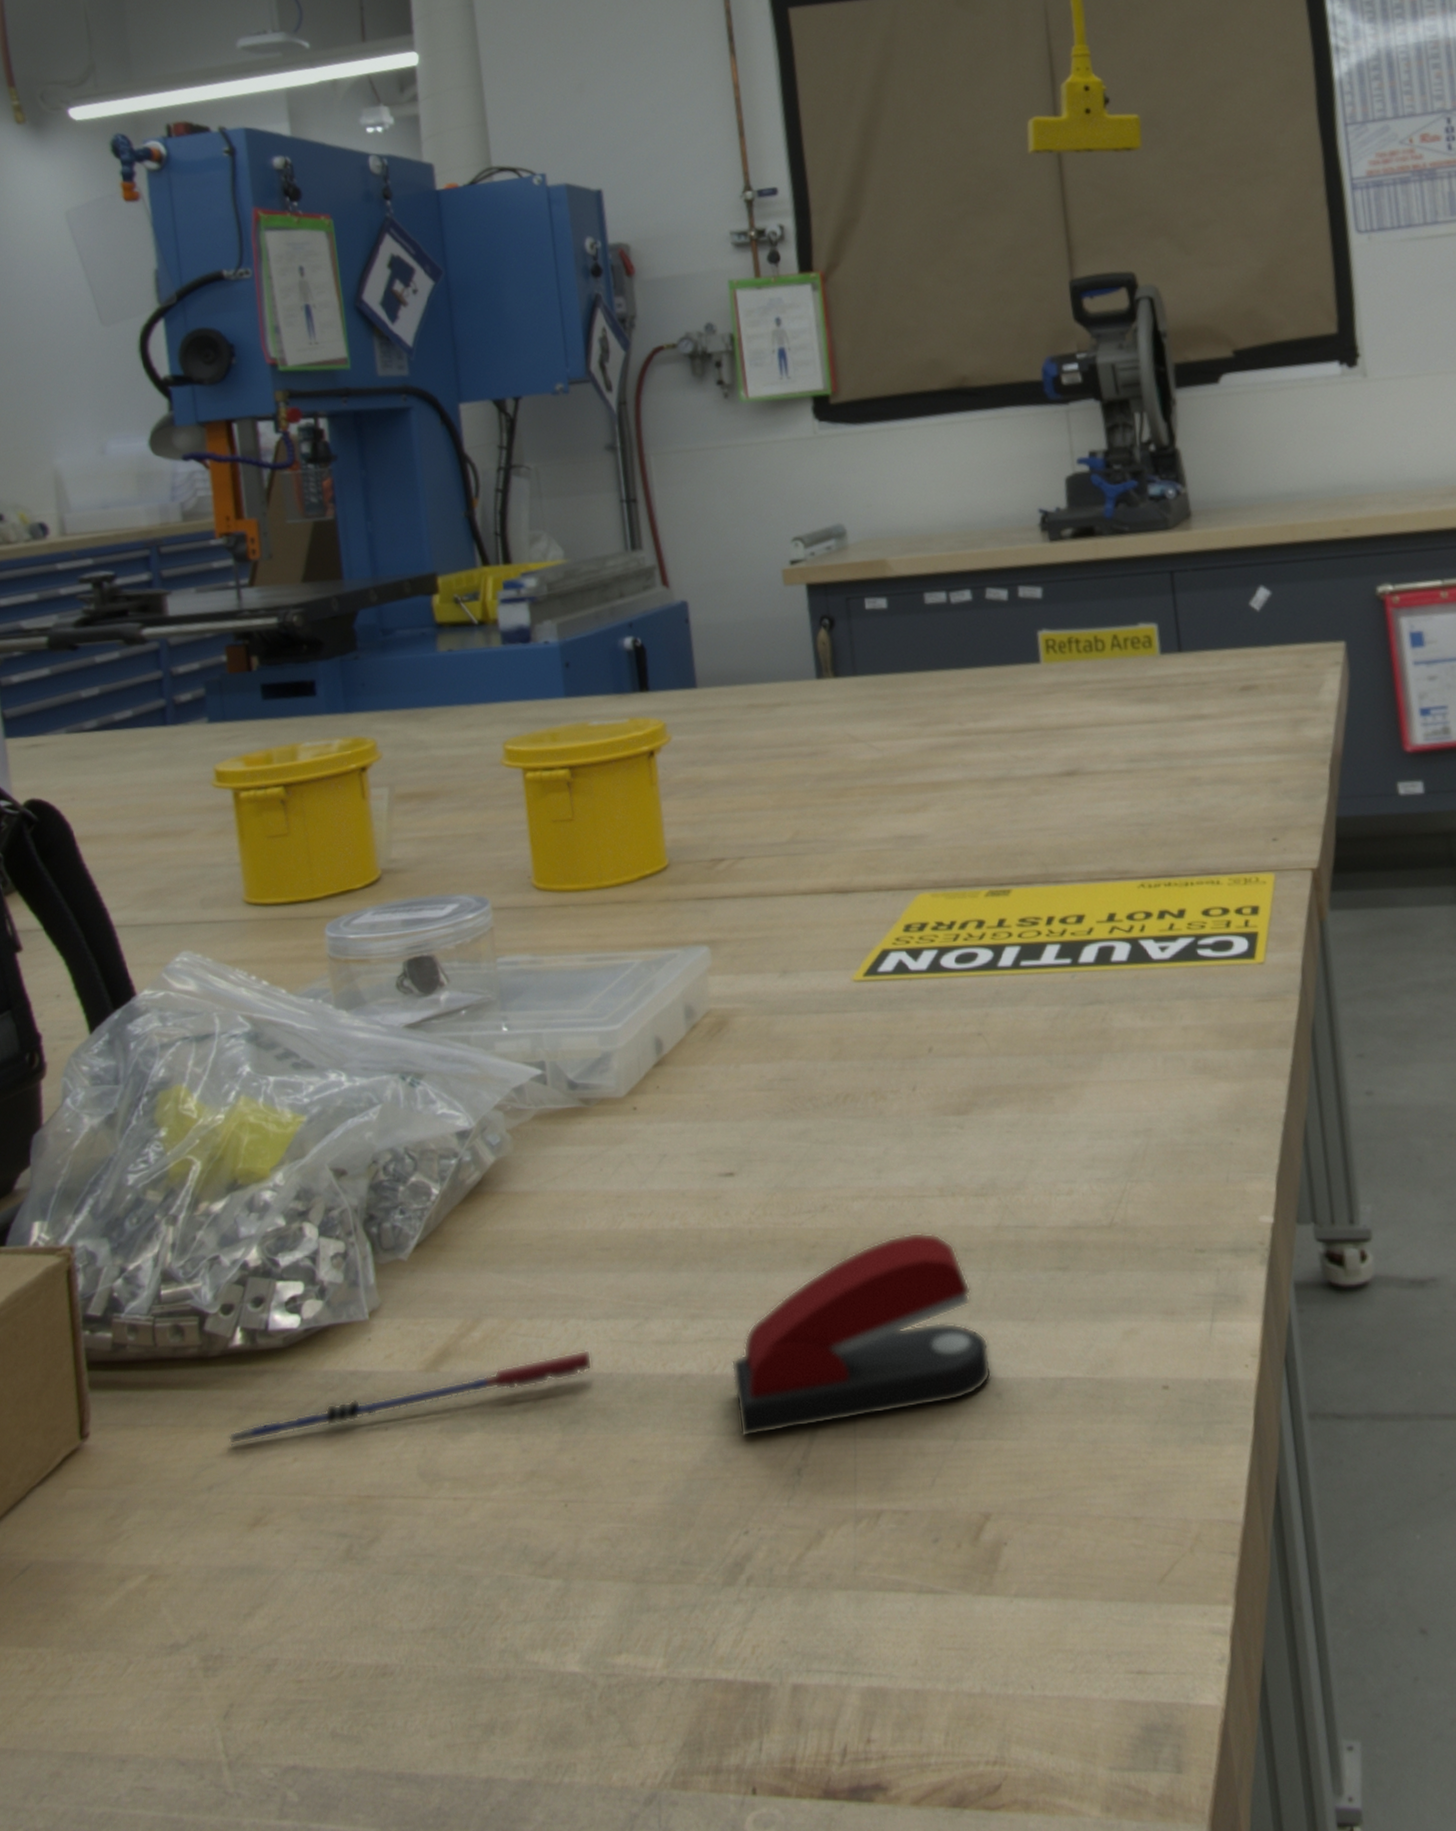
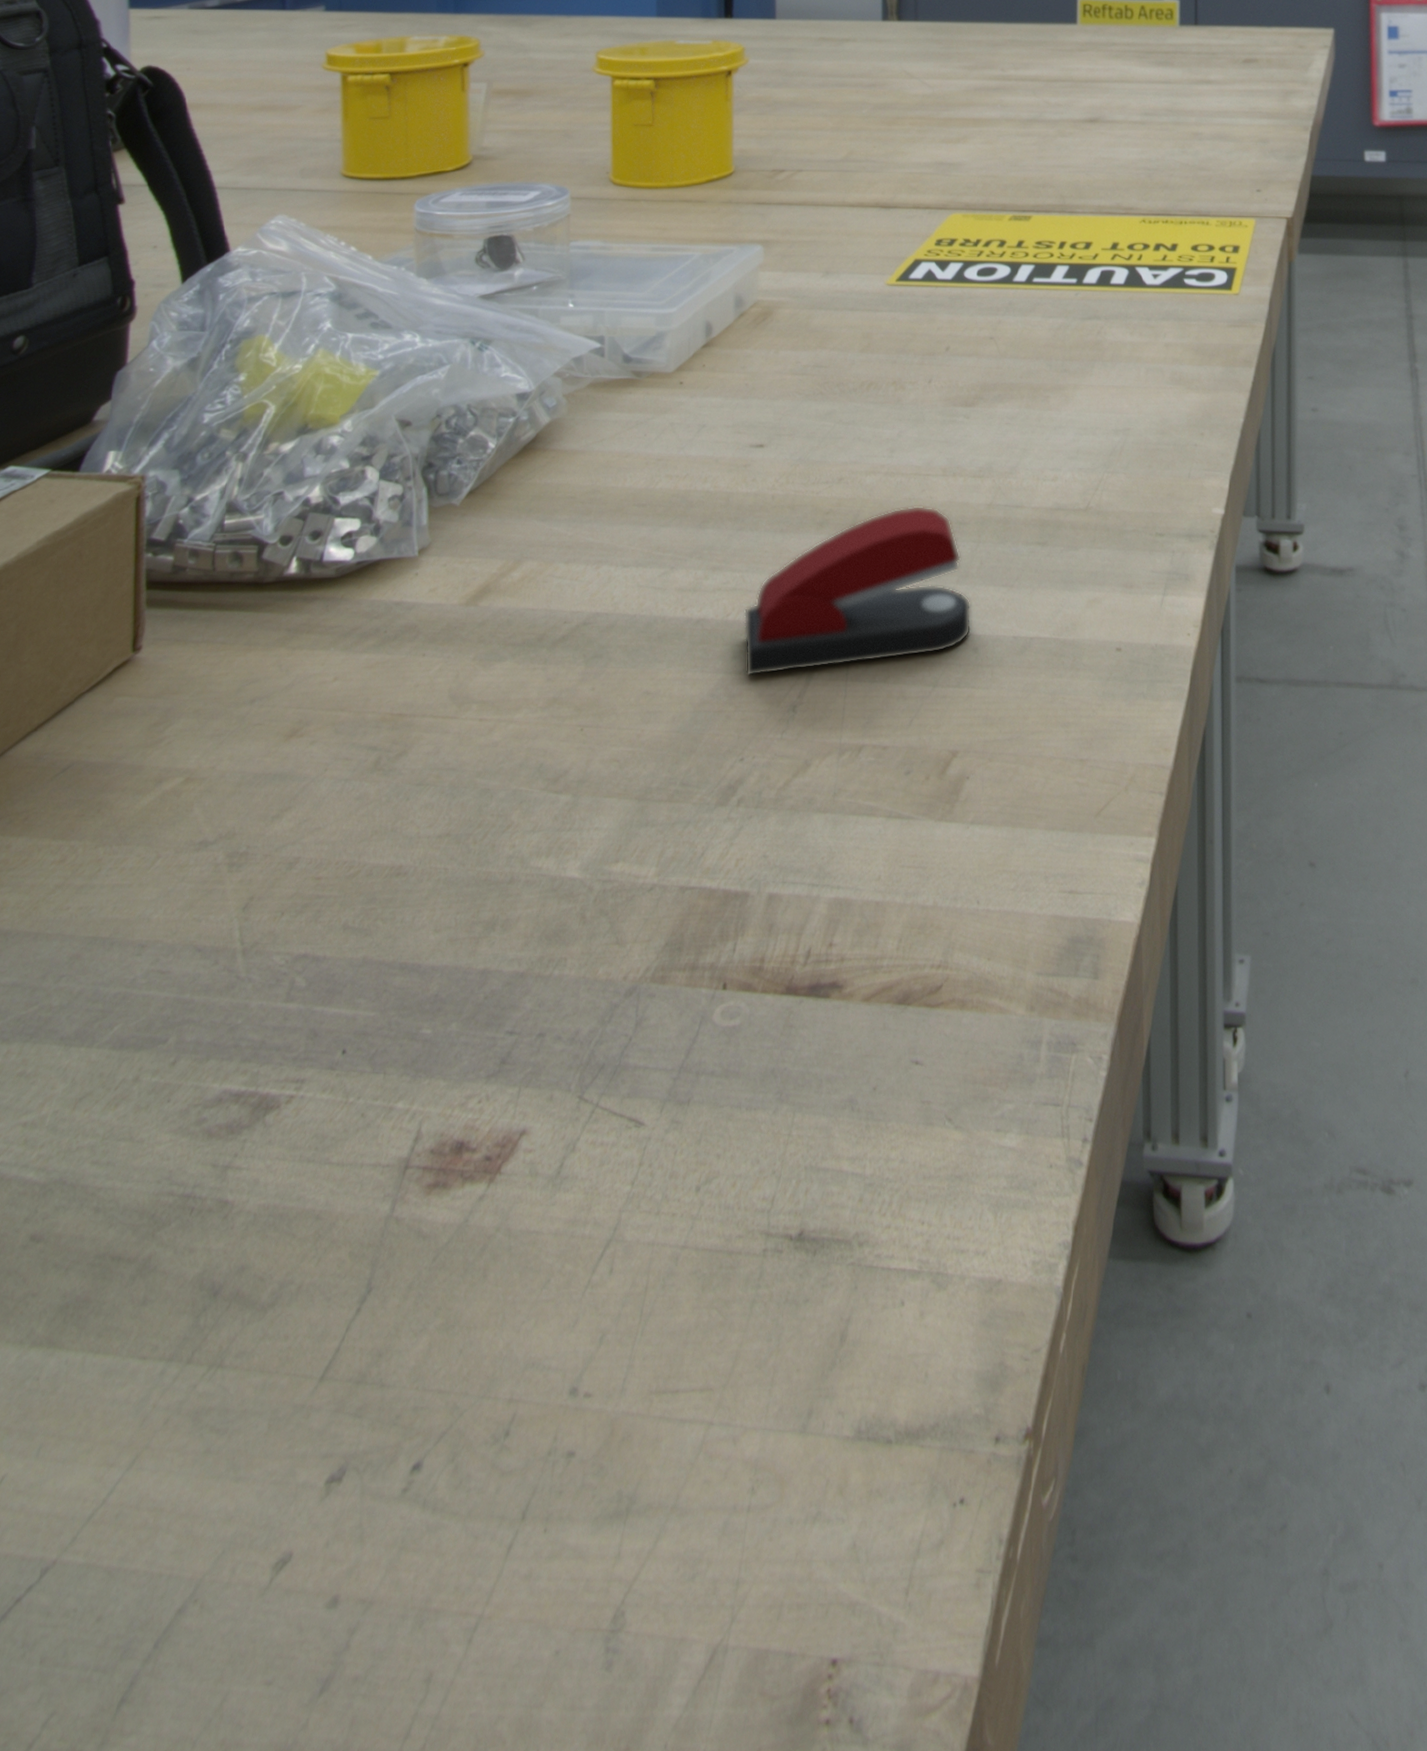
pen: present [229,1350,593,1446] -> none [275,593,619,664]

